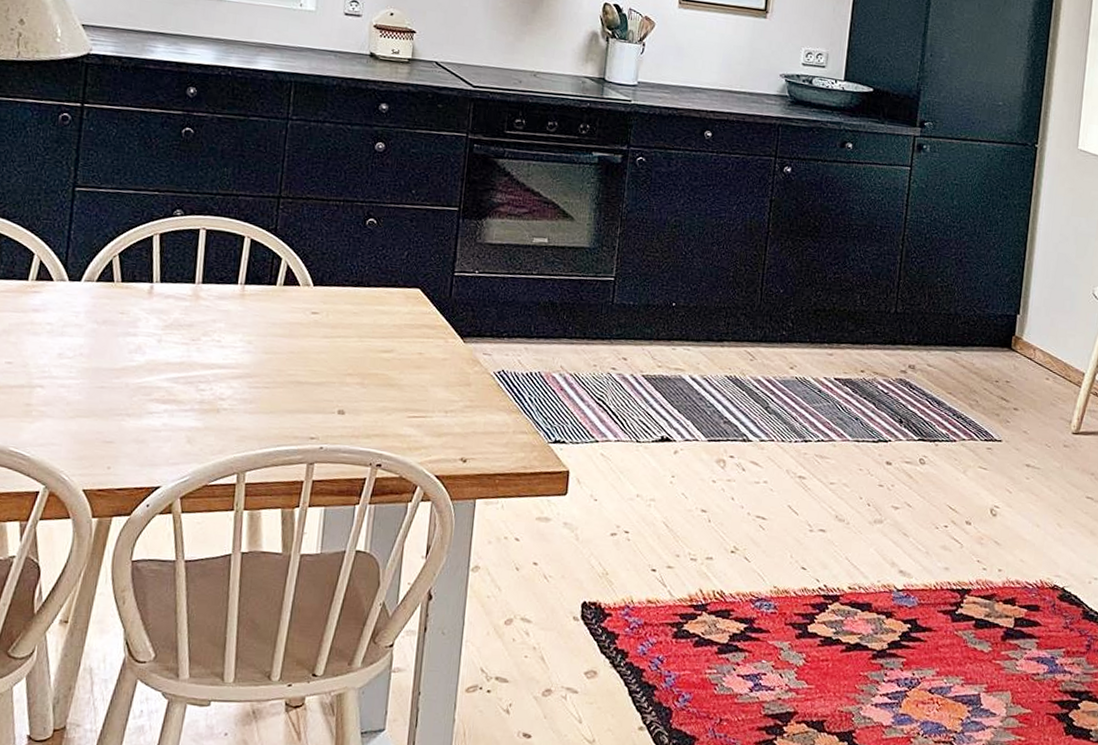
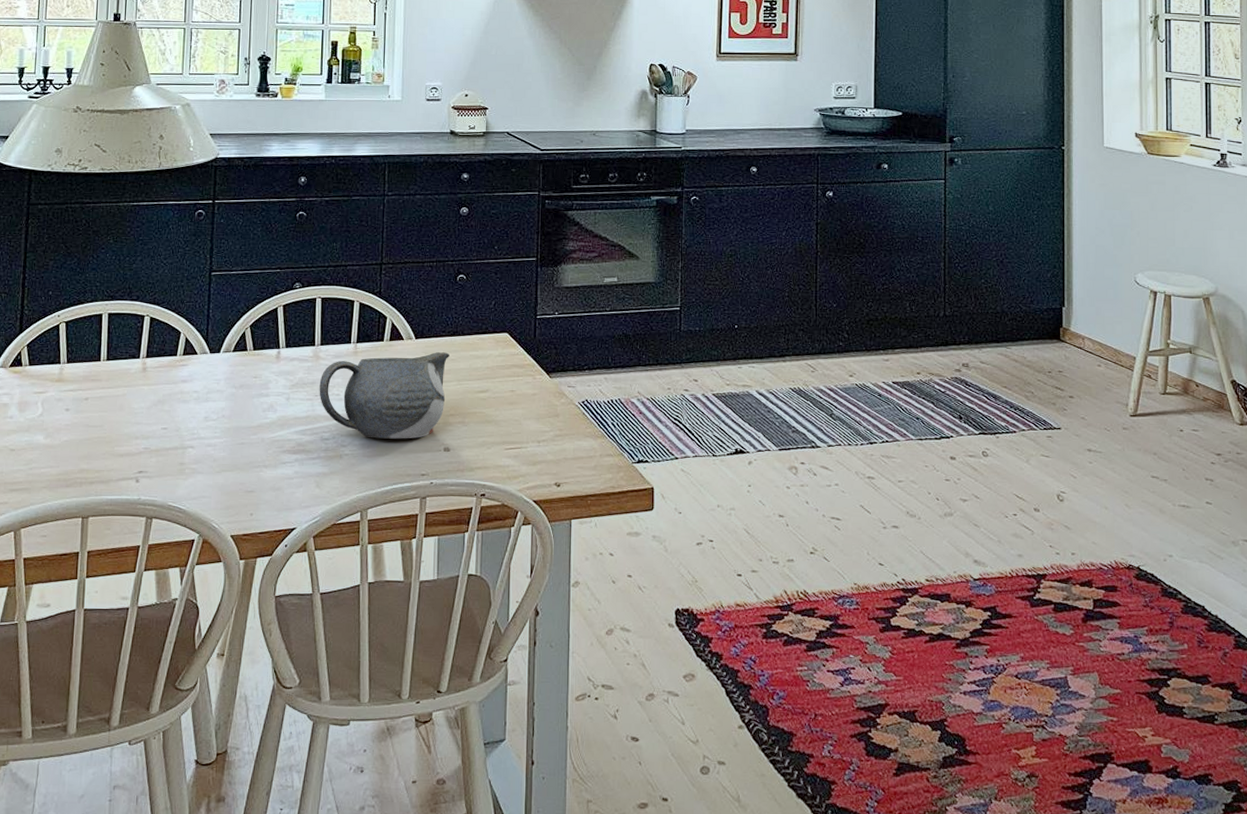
teapot: none [196,302,352,397] -> present [319,352,449,439]

